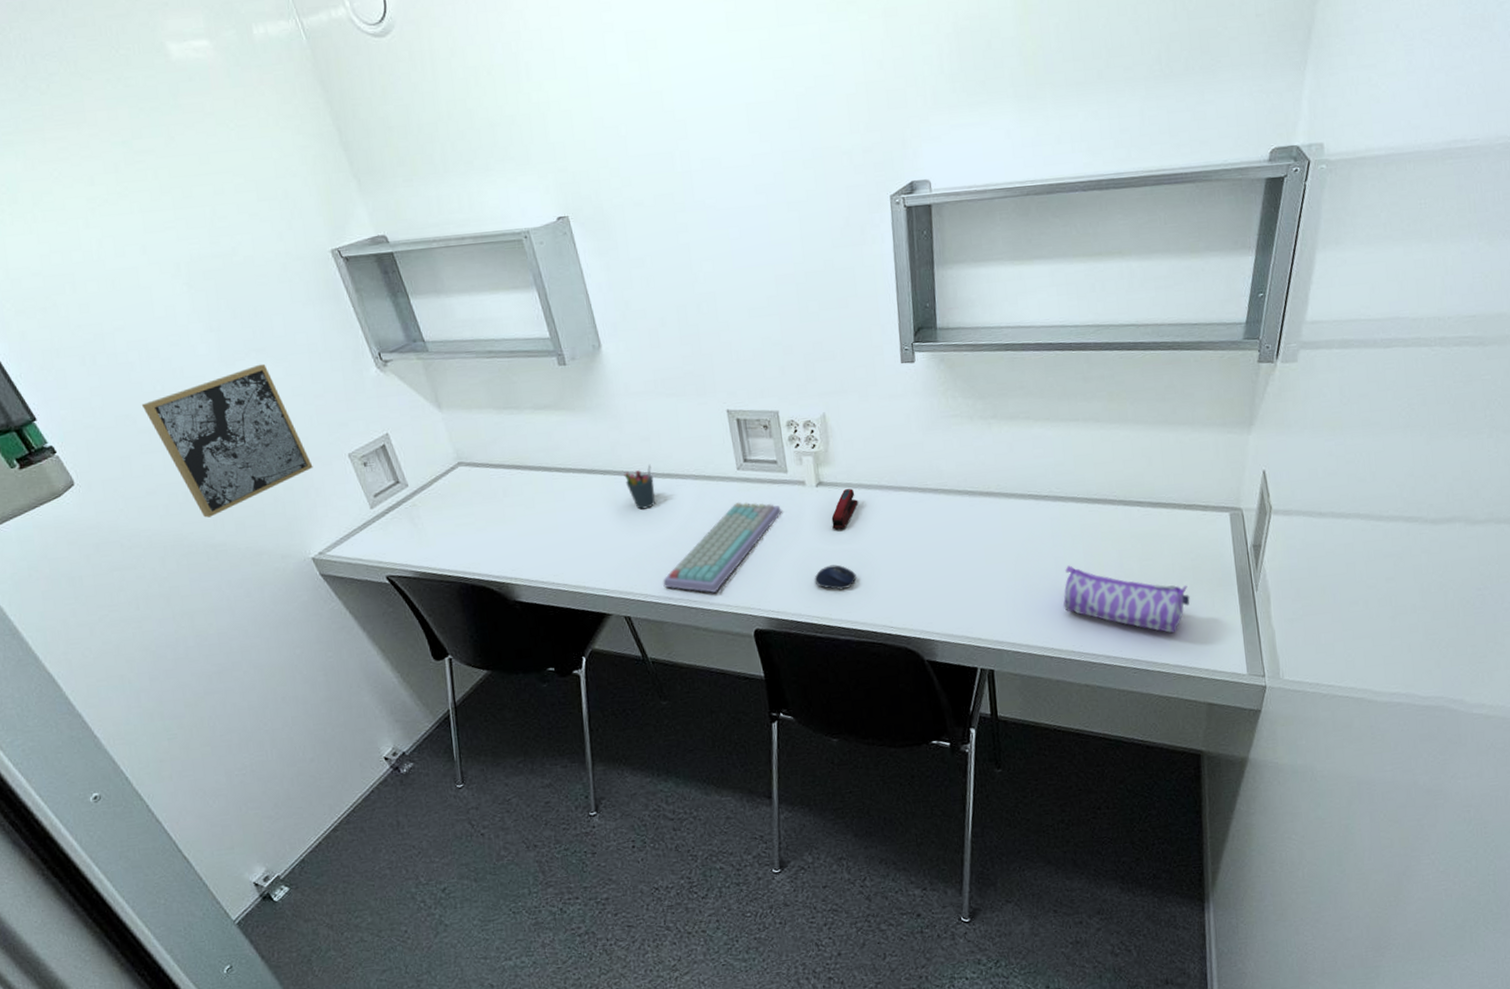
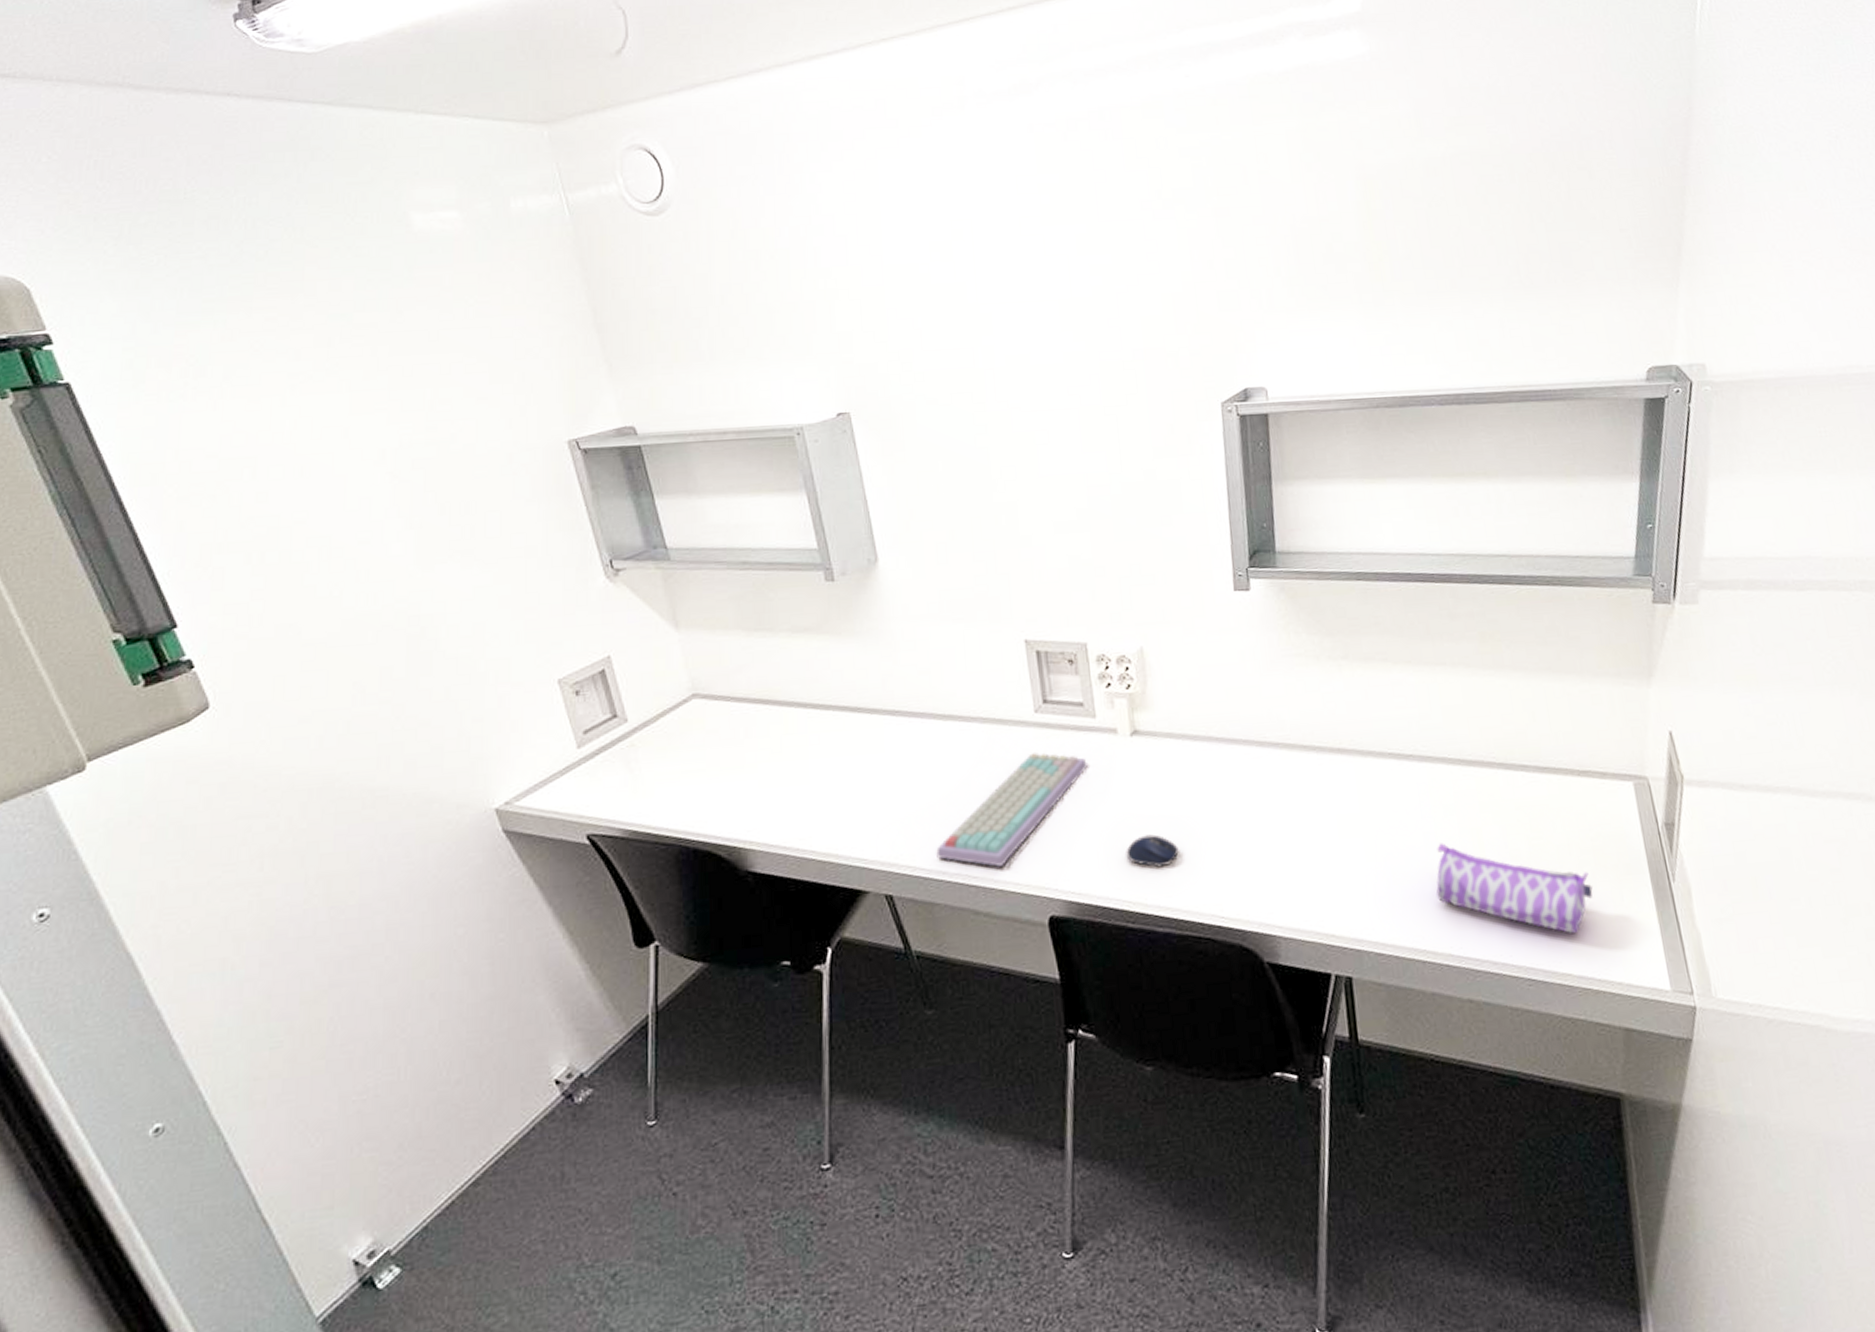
wall art: present [141,364,313,518] -> none [310,568,512,754]
pen holder: present [624,464,655,510] -> none [895,702,933,759]
stapler: present [831,489,858,531] -> none [1148,740,1182,791]

